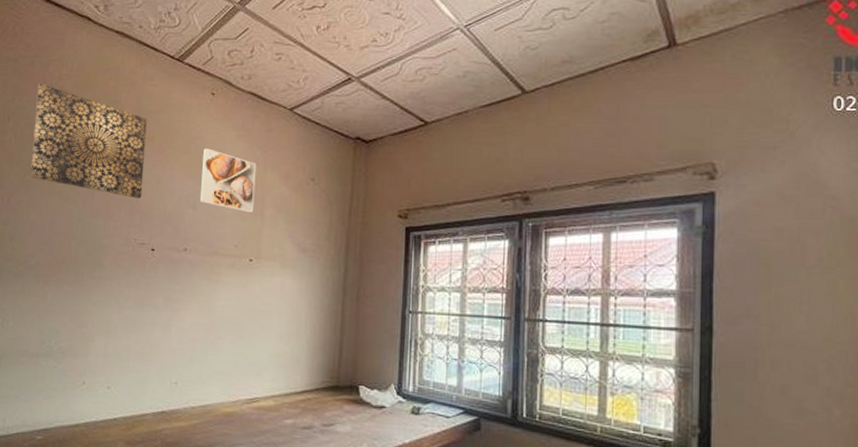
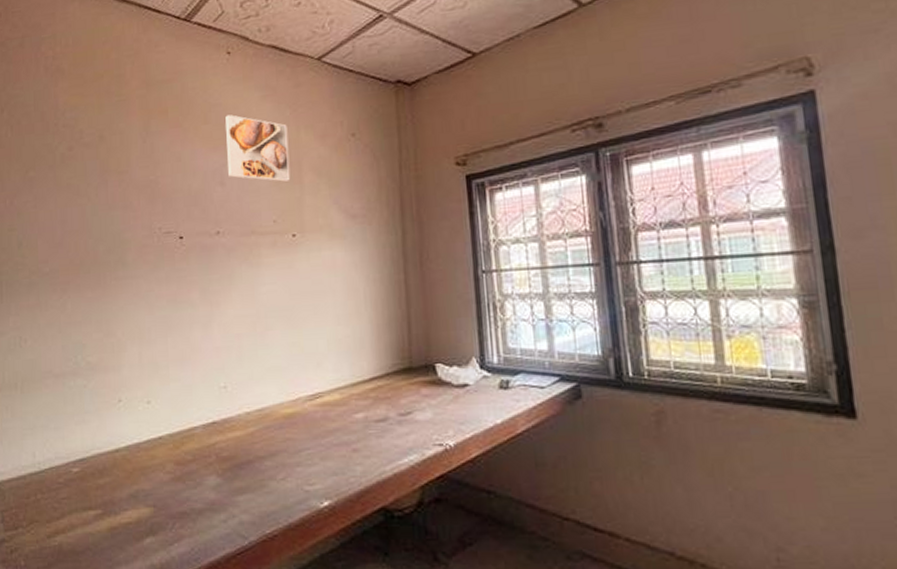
wall art: present [30,83,147,199] -> none [30,66,162,182]

